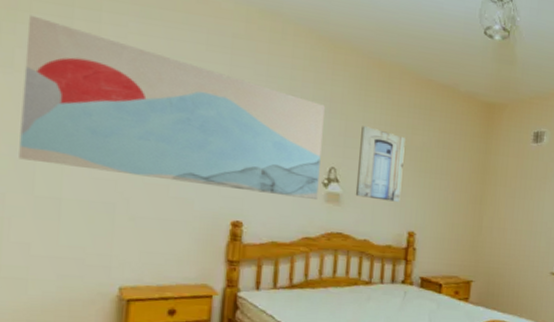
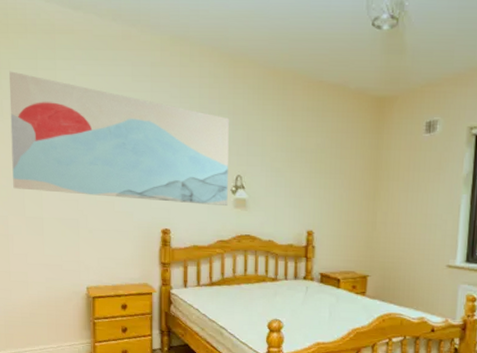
wall art: present [355,126,405,202] -> none [259,134,301,203]

